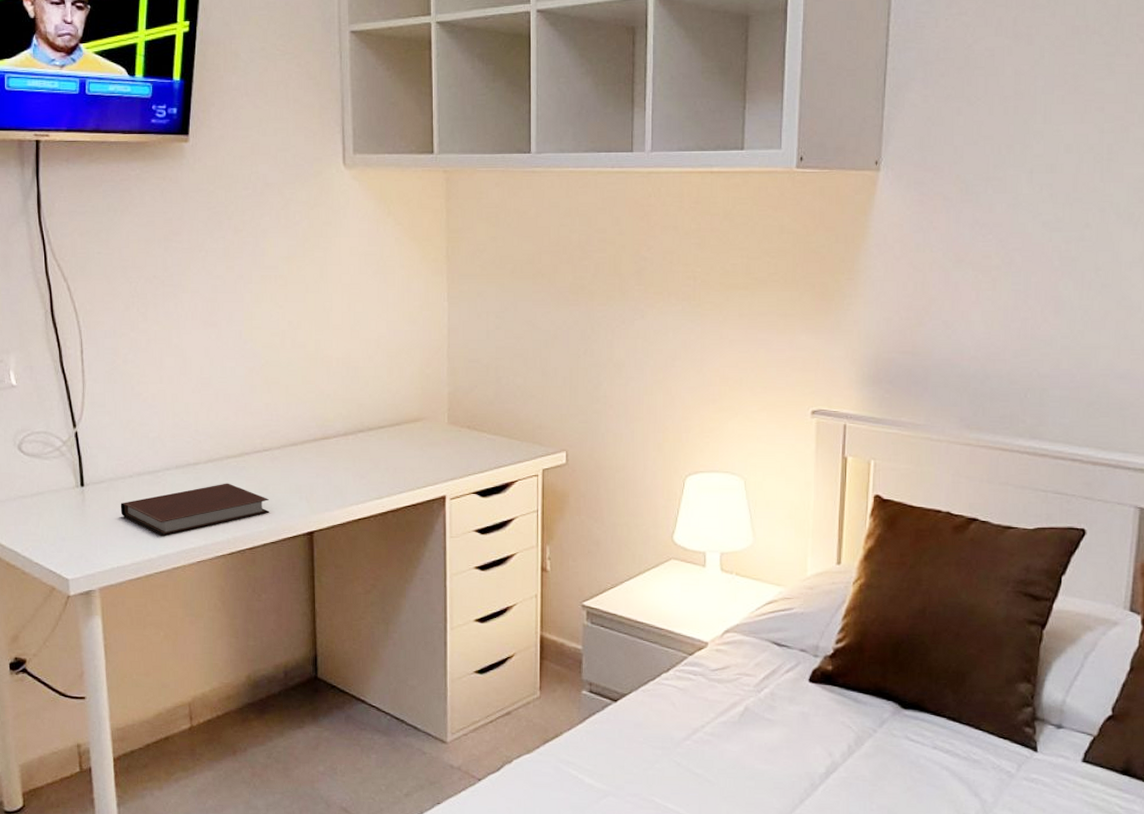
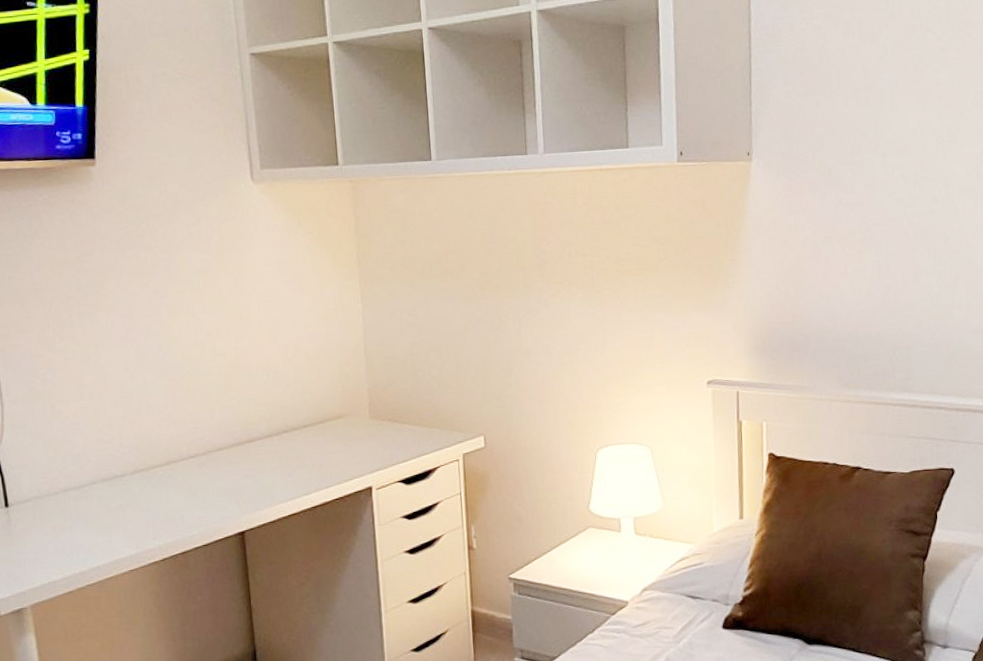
notebook: present [120,483,270,536] -> none [47,491,200,549]

